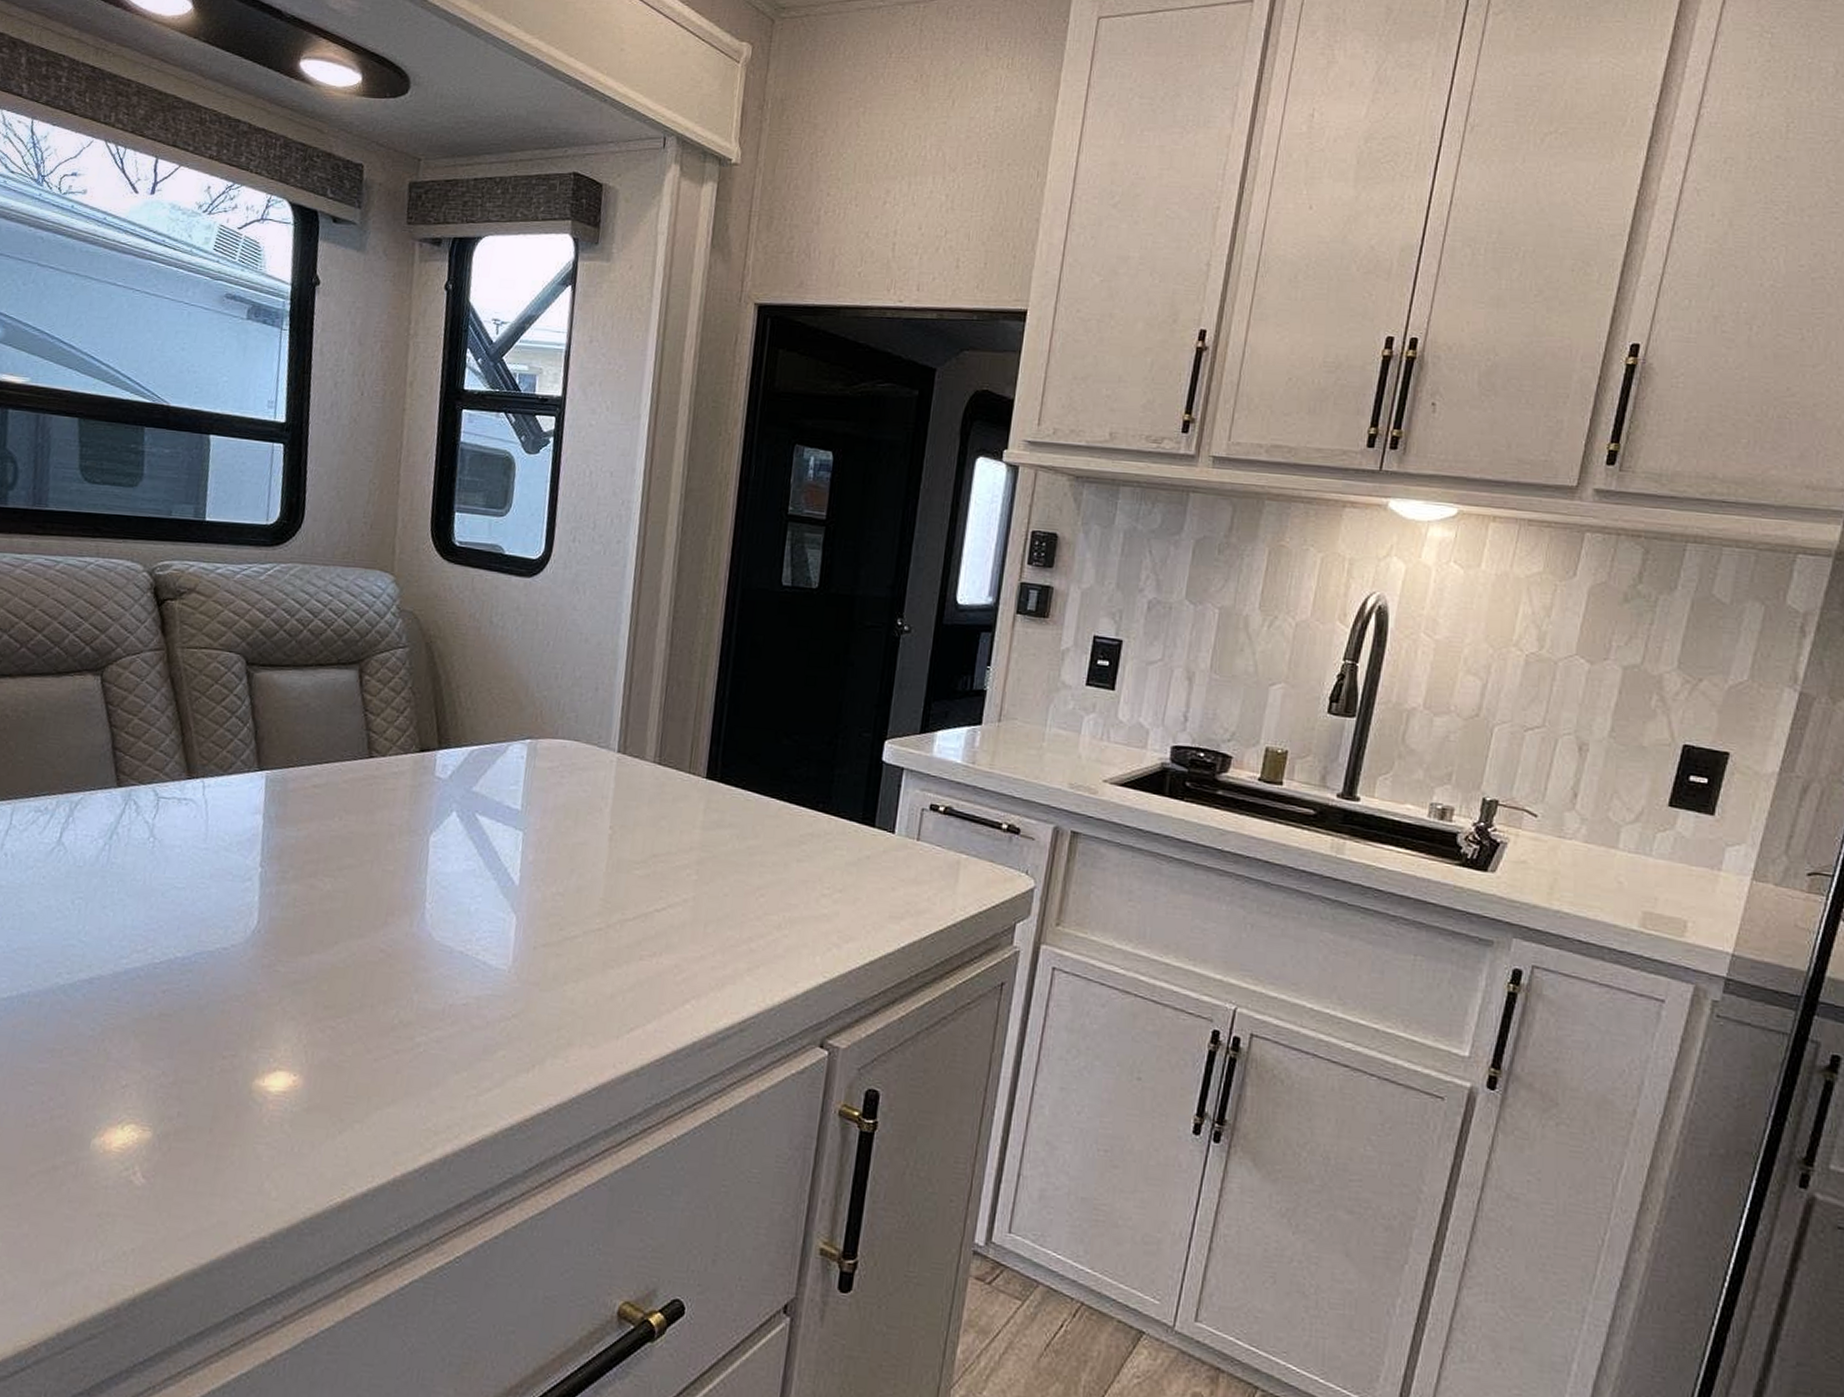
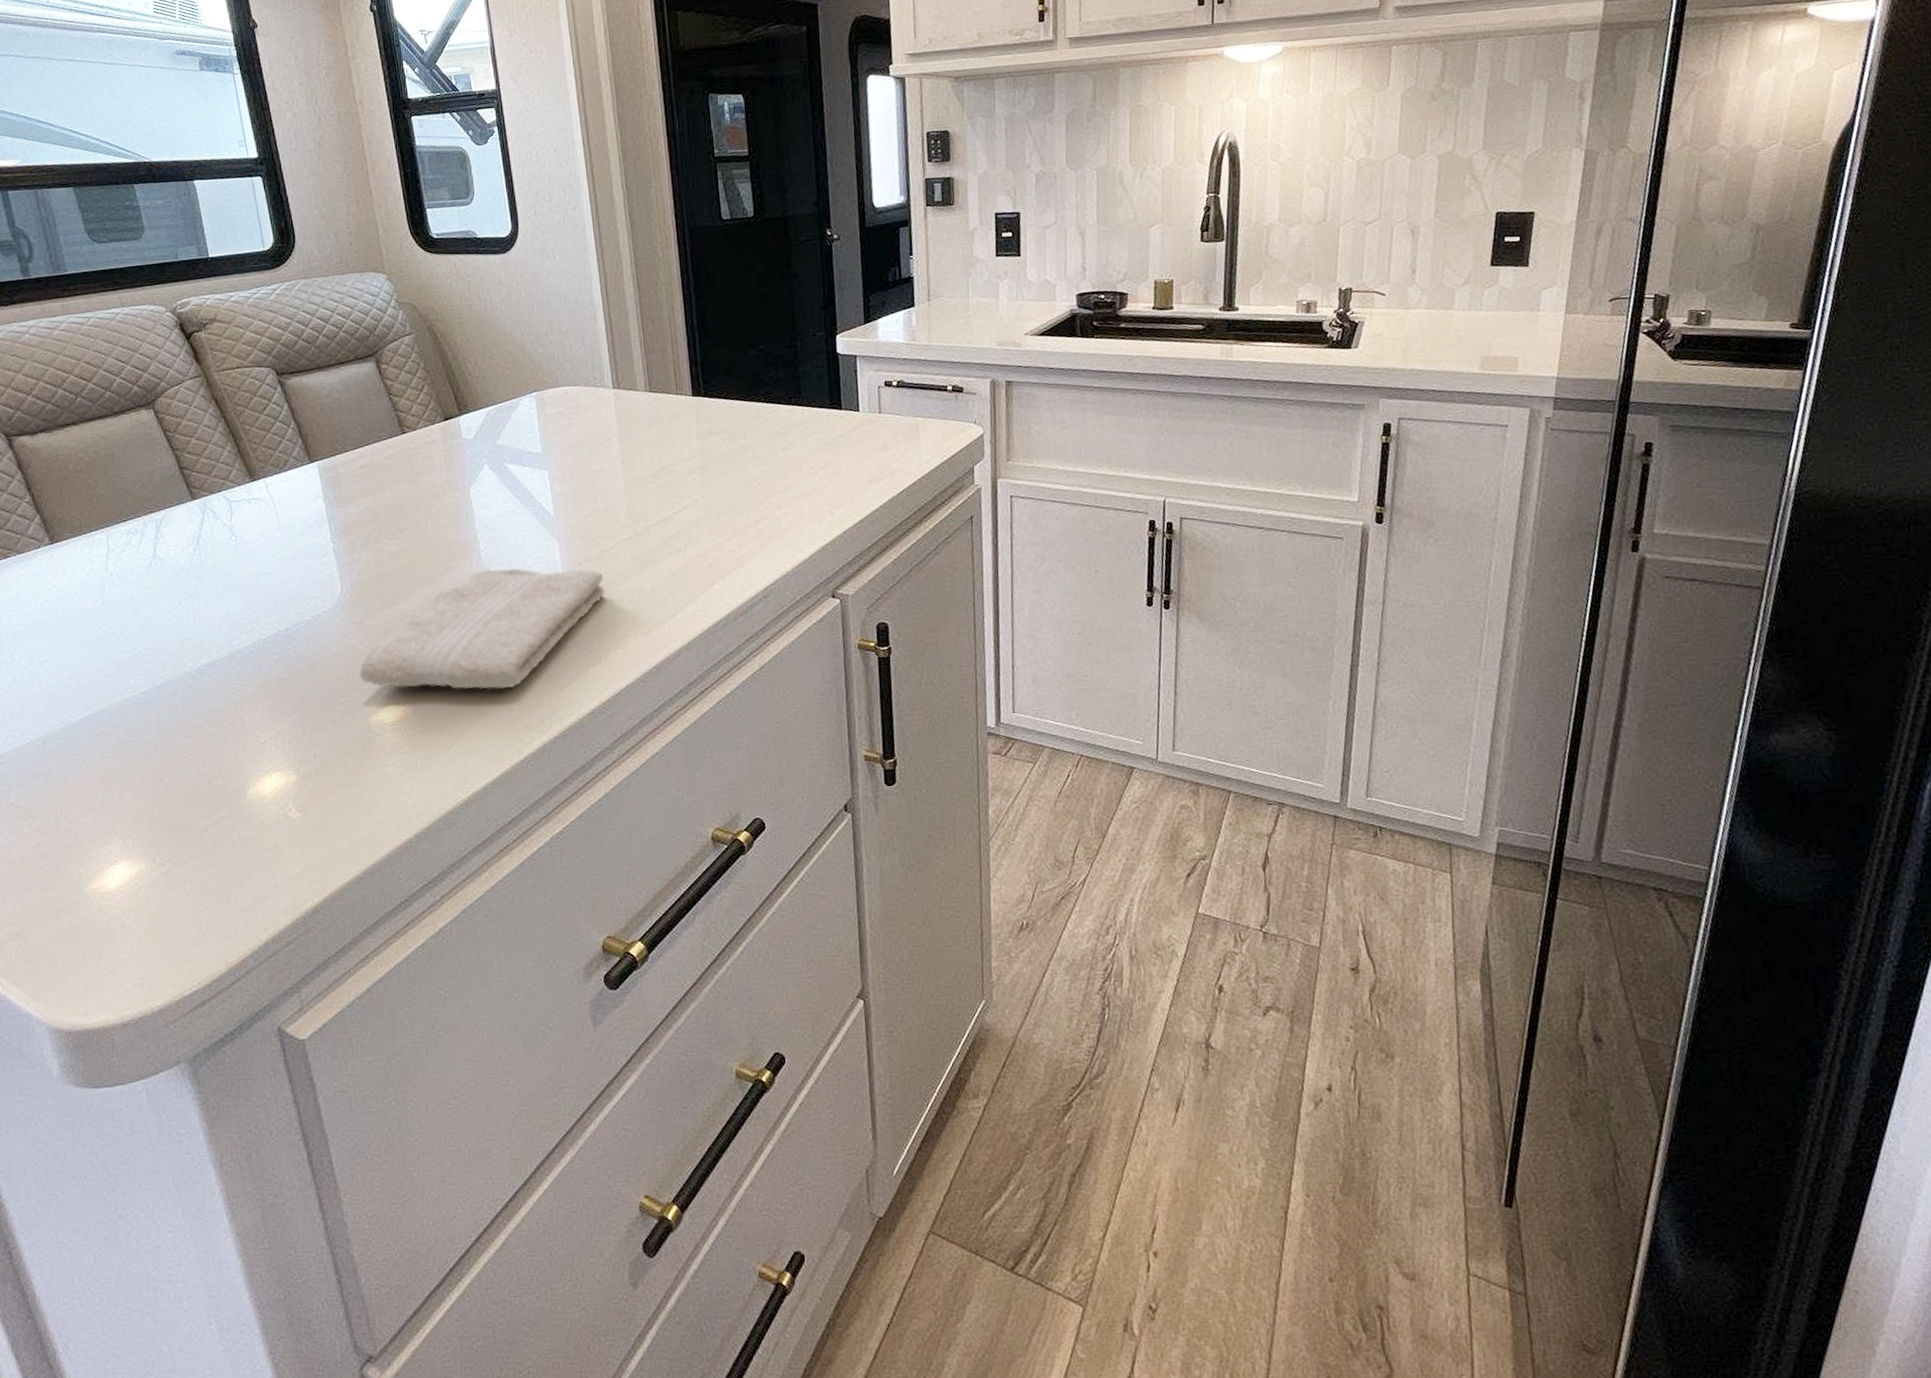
washcloth: none [253,932,559,1079] -> present [359,568,605,690]

